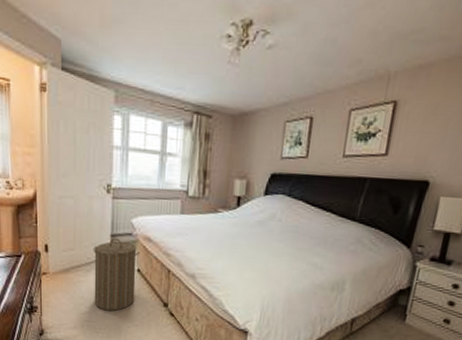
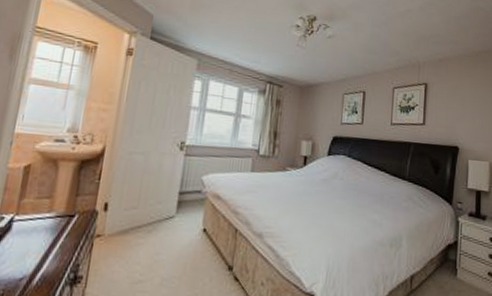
laundry hamper: present [93,238,140,311] -> none [151,195,207,278]

